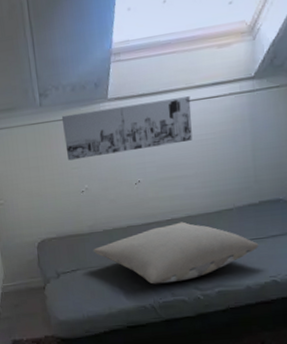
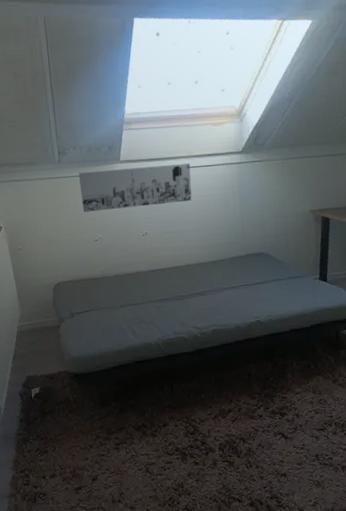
pillow: present [93,221,259,284] -> none [105,269,246,324]

